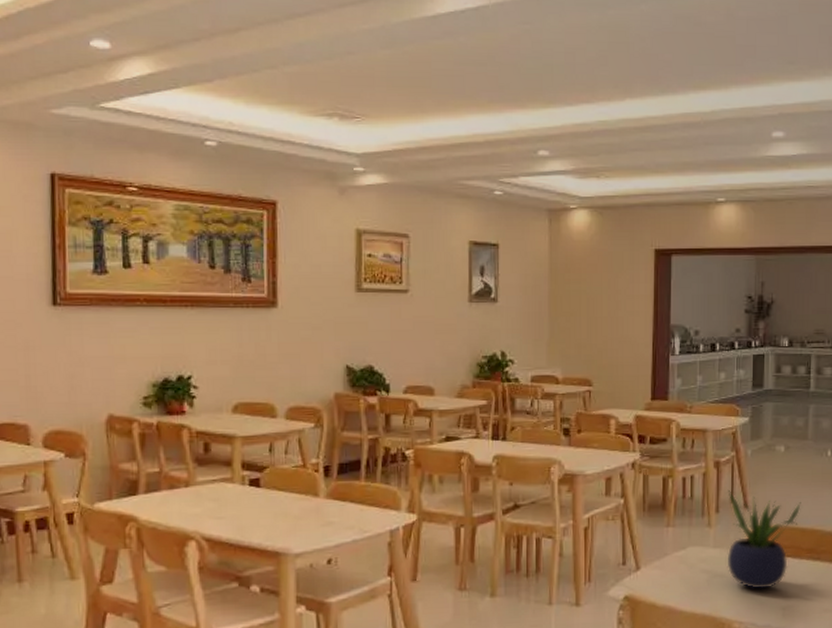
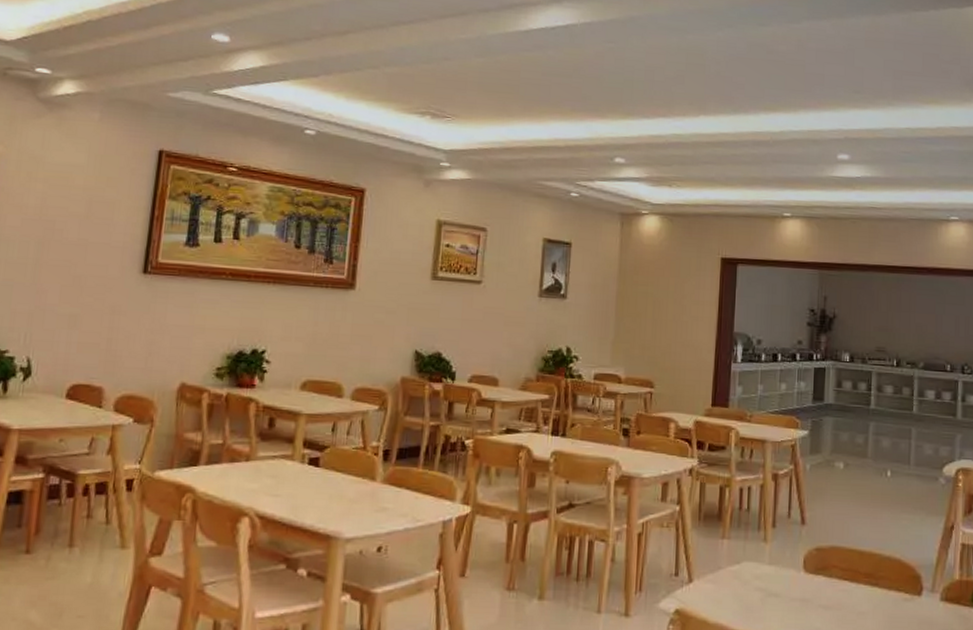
potted plant: present [727,489,801,589] -> none [782,504,860,613]

